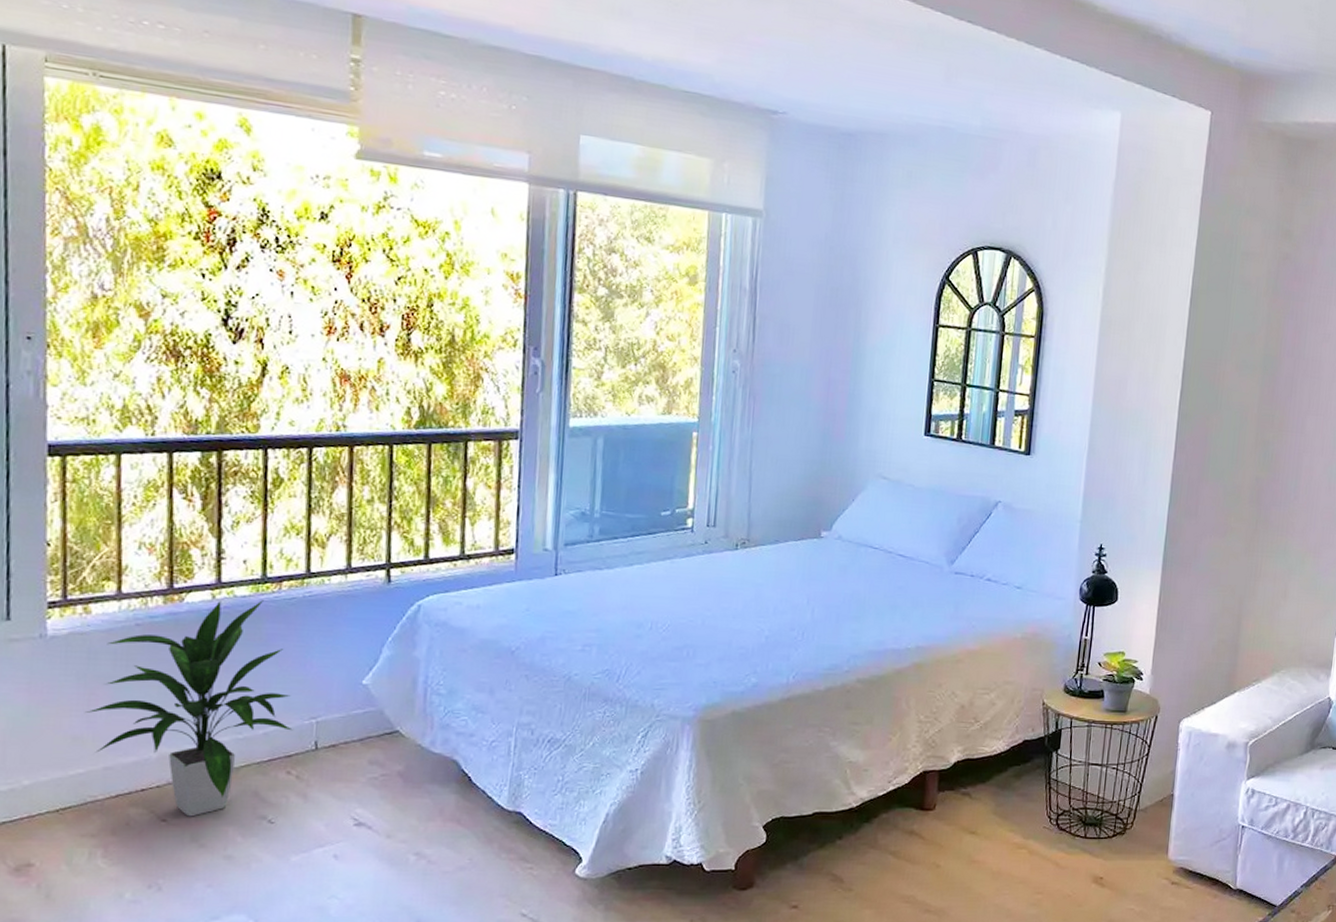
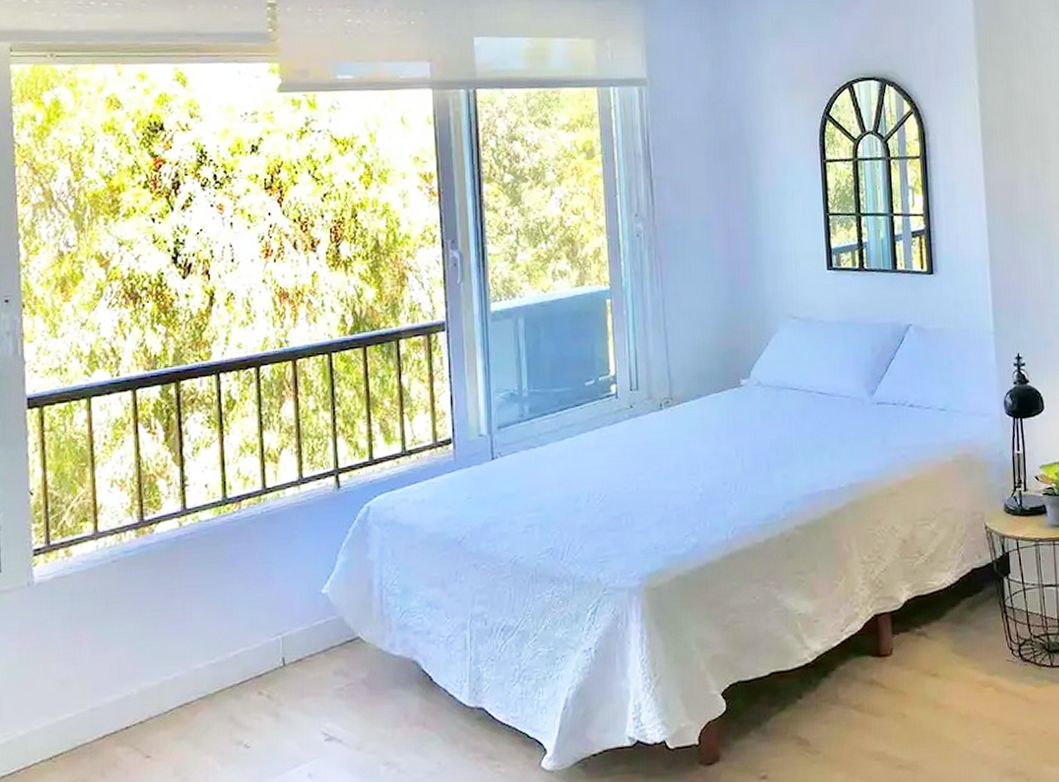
indoor plant: present [84,599,293,817] -> none [70,520,261,751]

